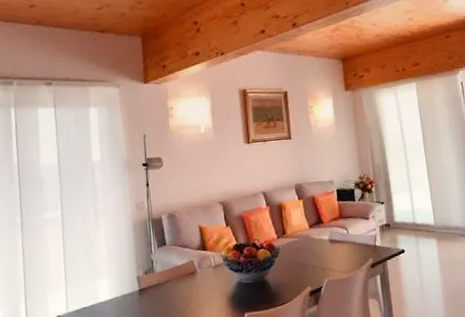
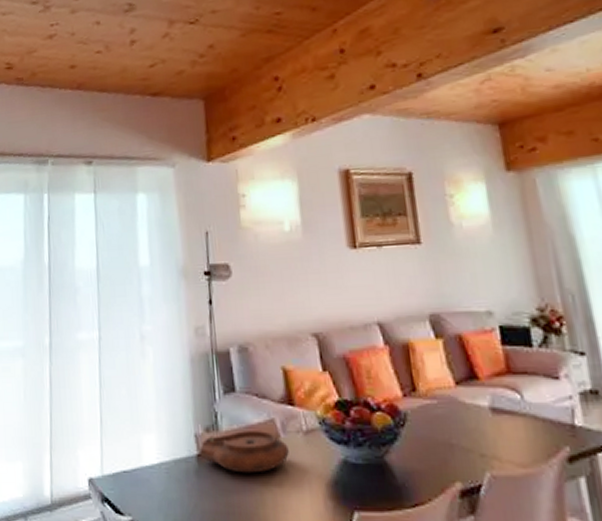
plate: none [140,269,203,299] -> present [199,431,289,473]

